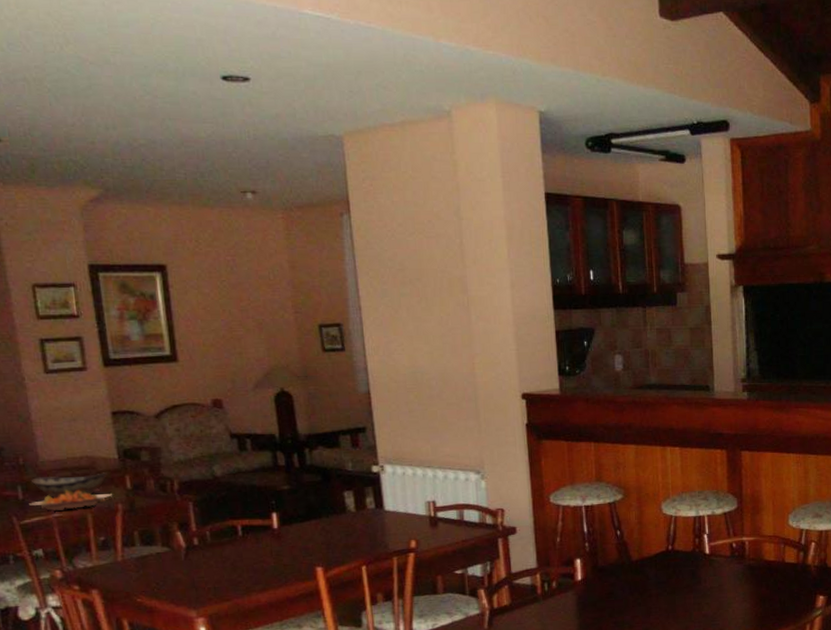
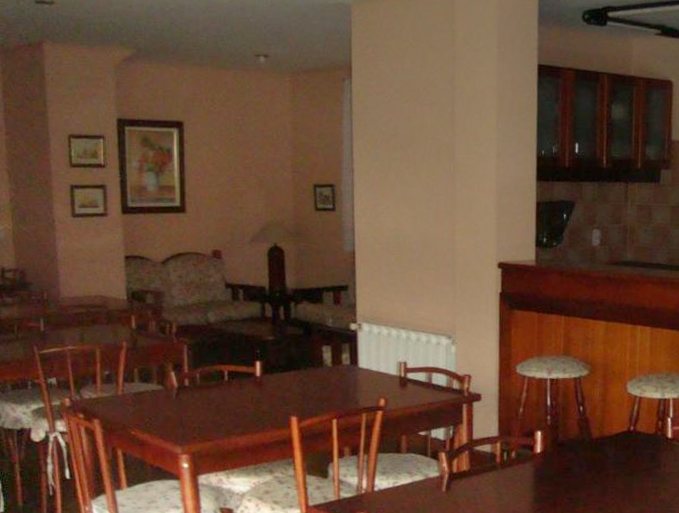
salad: present [29,489,113,511] -> none [49,325,120,344]
decorative bowl: present [32,472,107,497] -> none [53,311,116,331]

